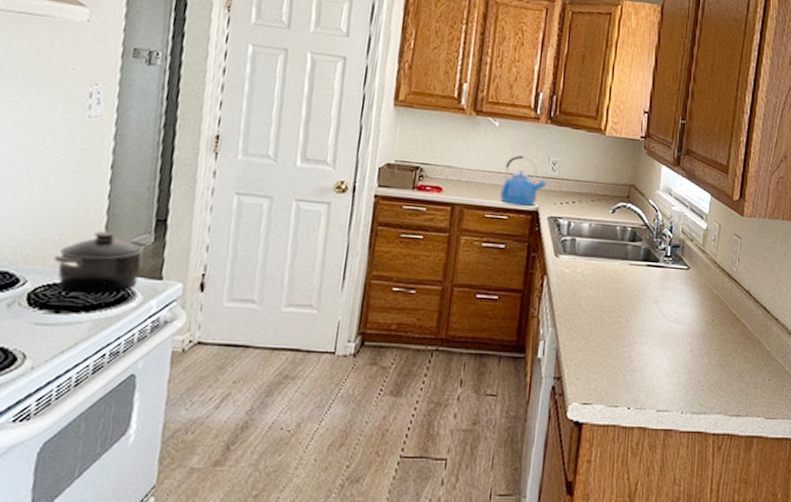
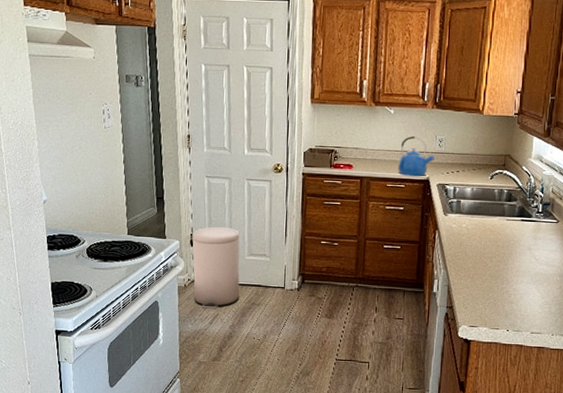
saucepan: present [53,231,148,295] -> none [98,207,154,249]
pedal bin: none [195,263,278,385] -> present [192,226,240,309]

